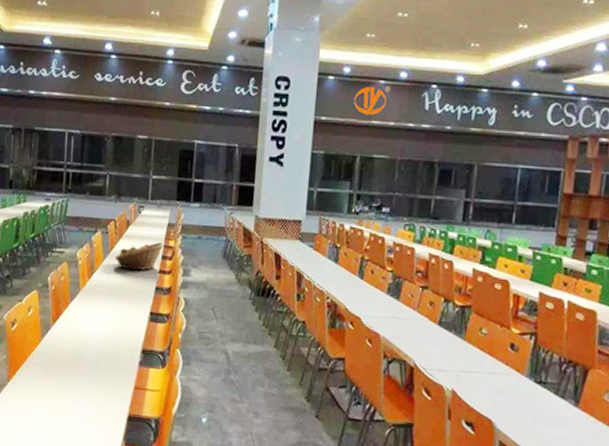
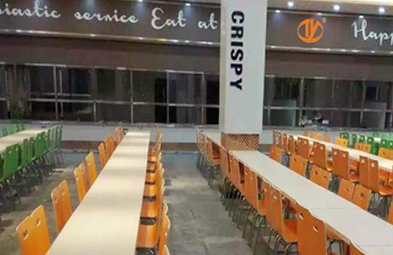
fruit basket: present [114,242,165,271] -> none [106,159,148,183]

